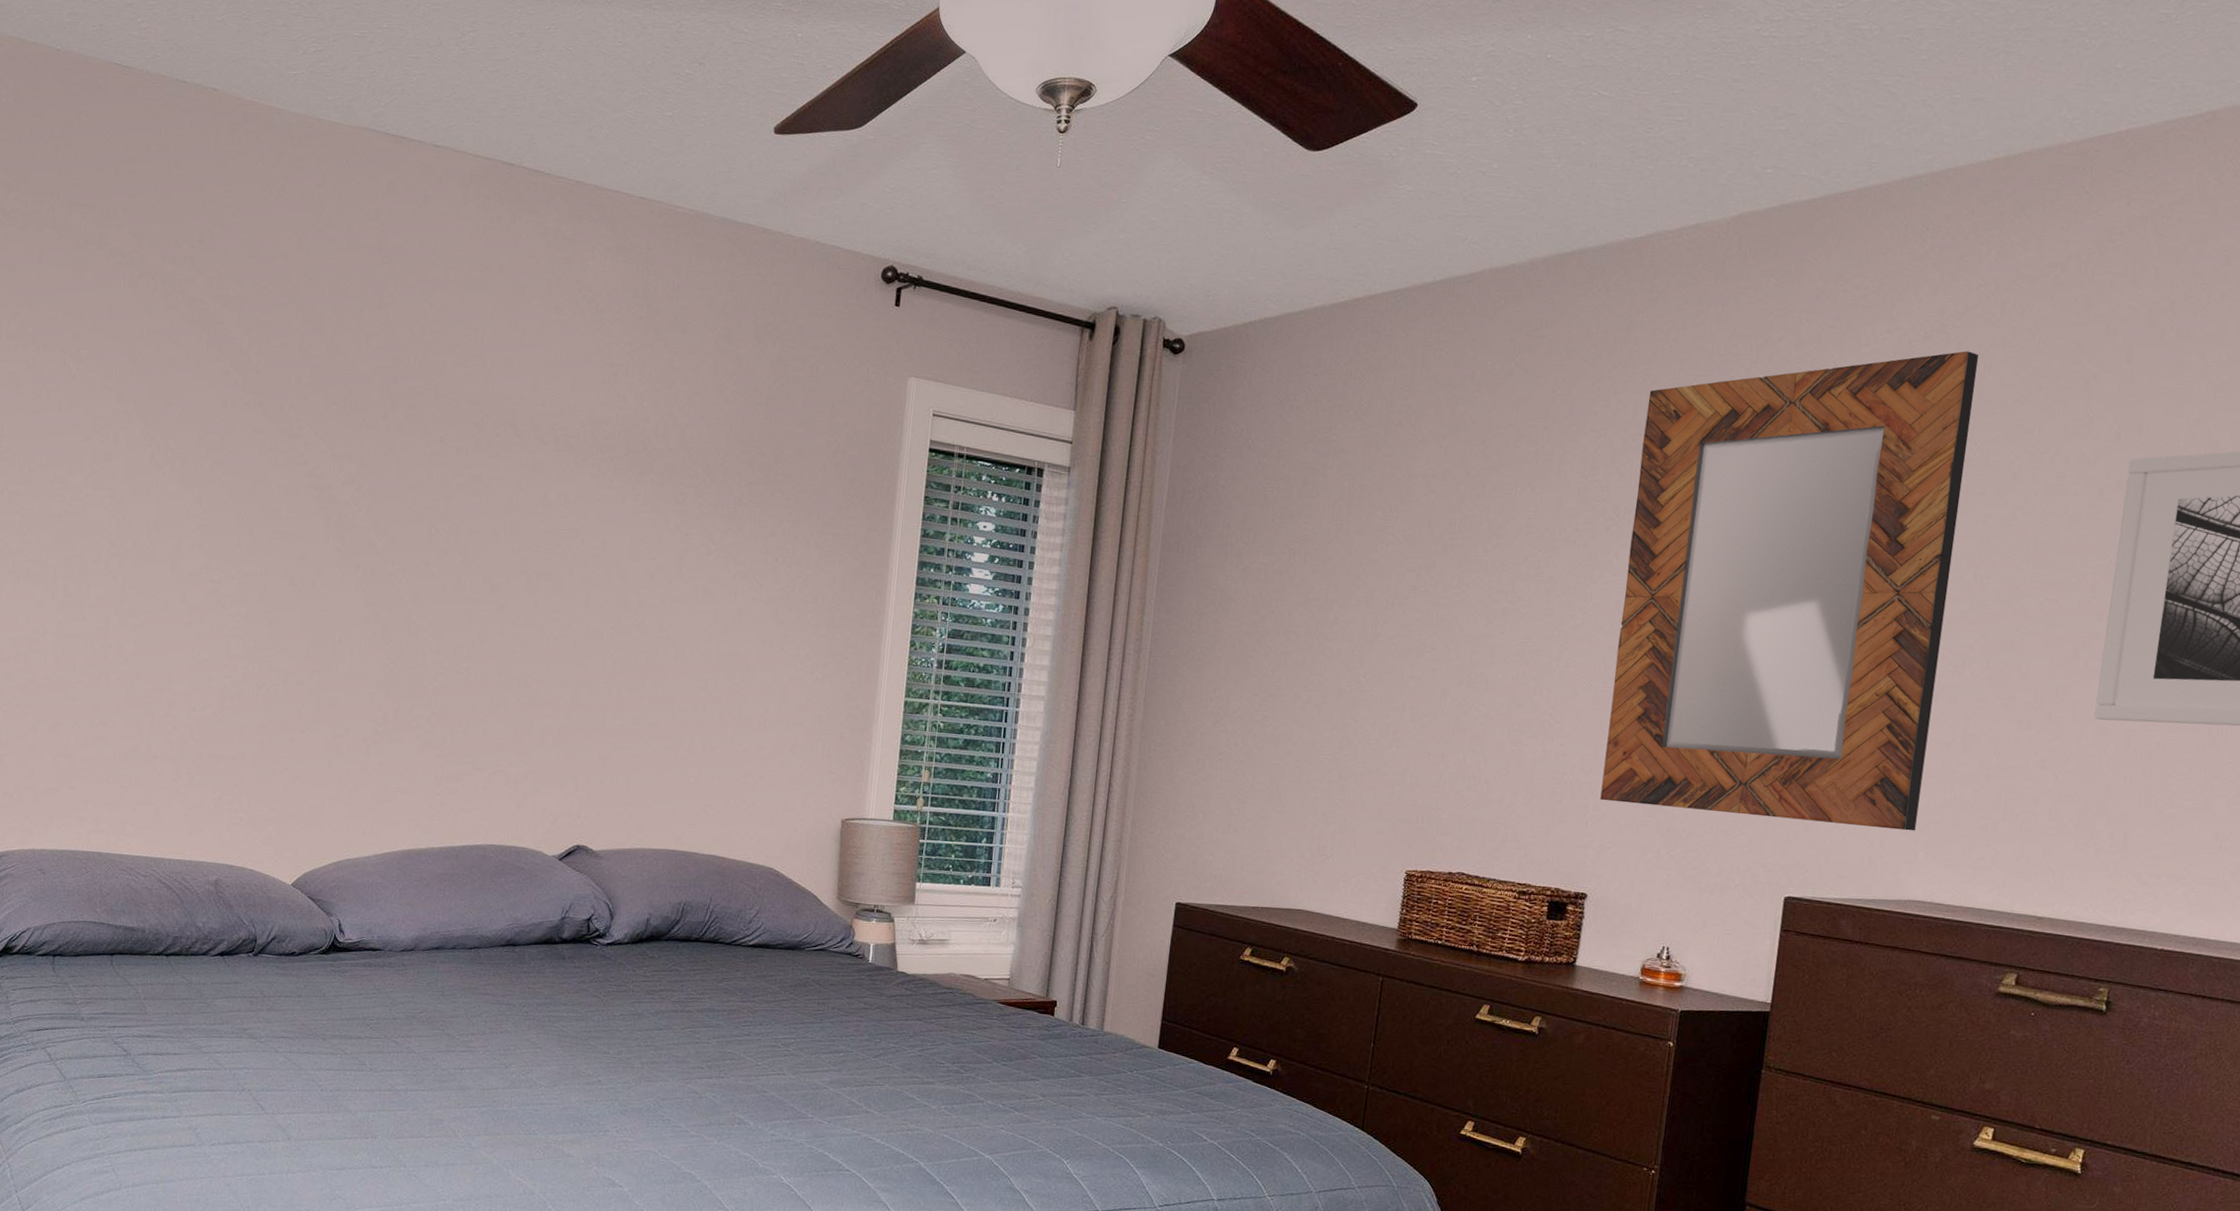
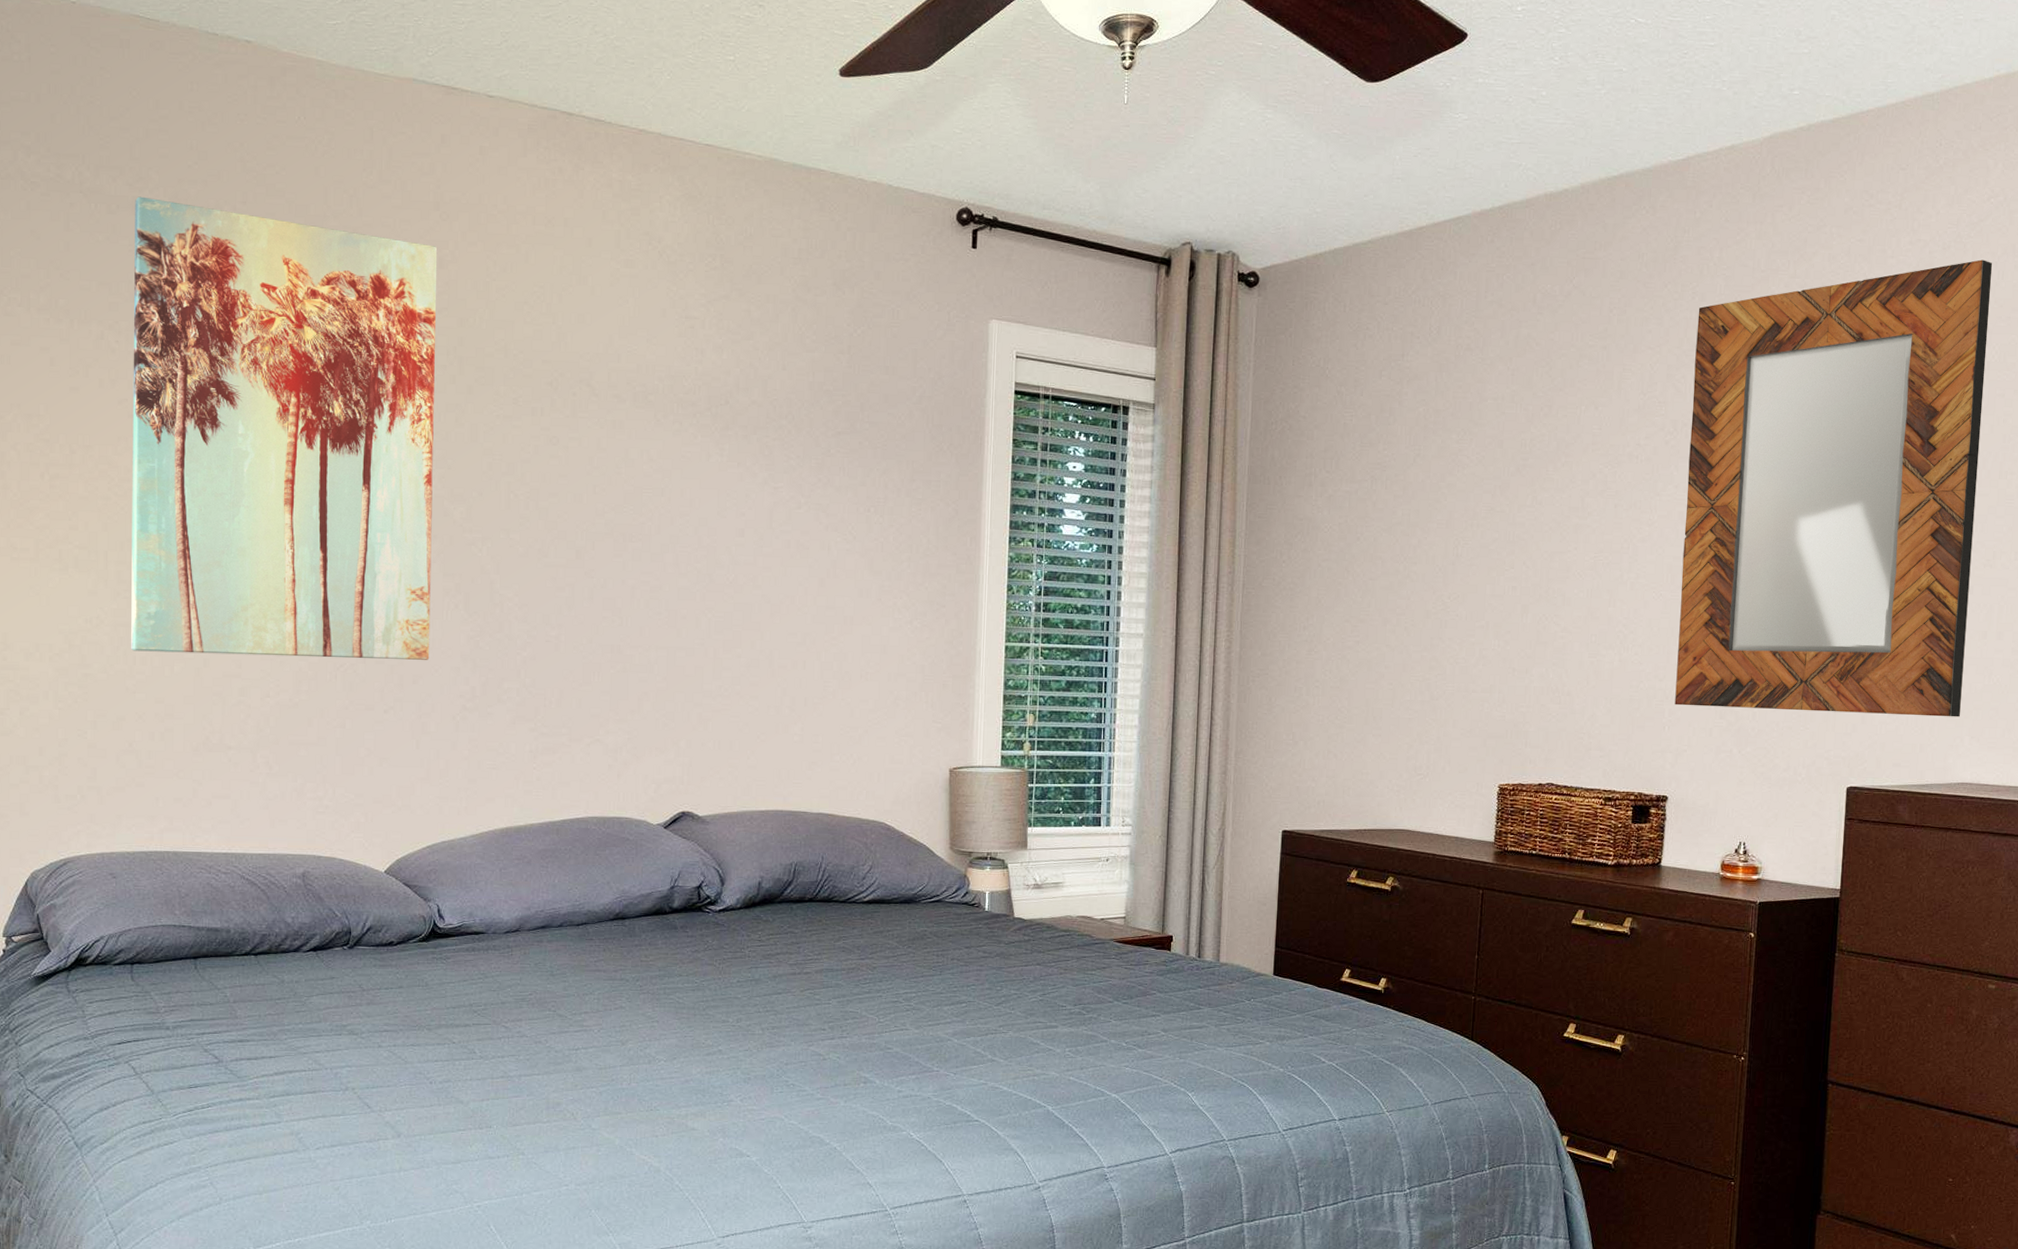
wall art: none [72,233,378,684] -> present [131,196,438,660]

